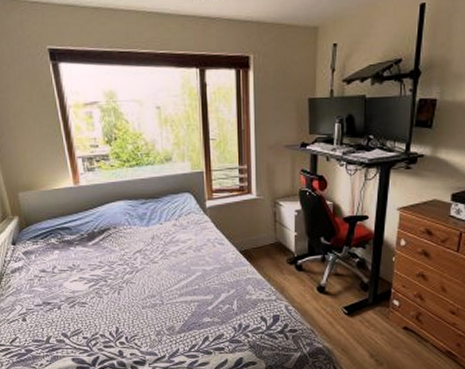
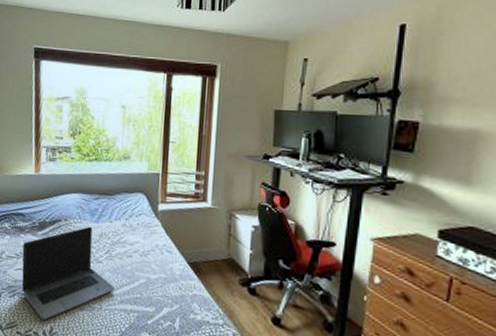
laptop computer: none [75,230,174,323] -> present [21,226,116,321]

